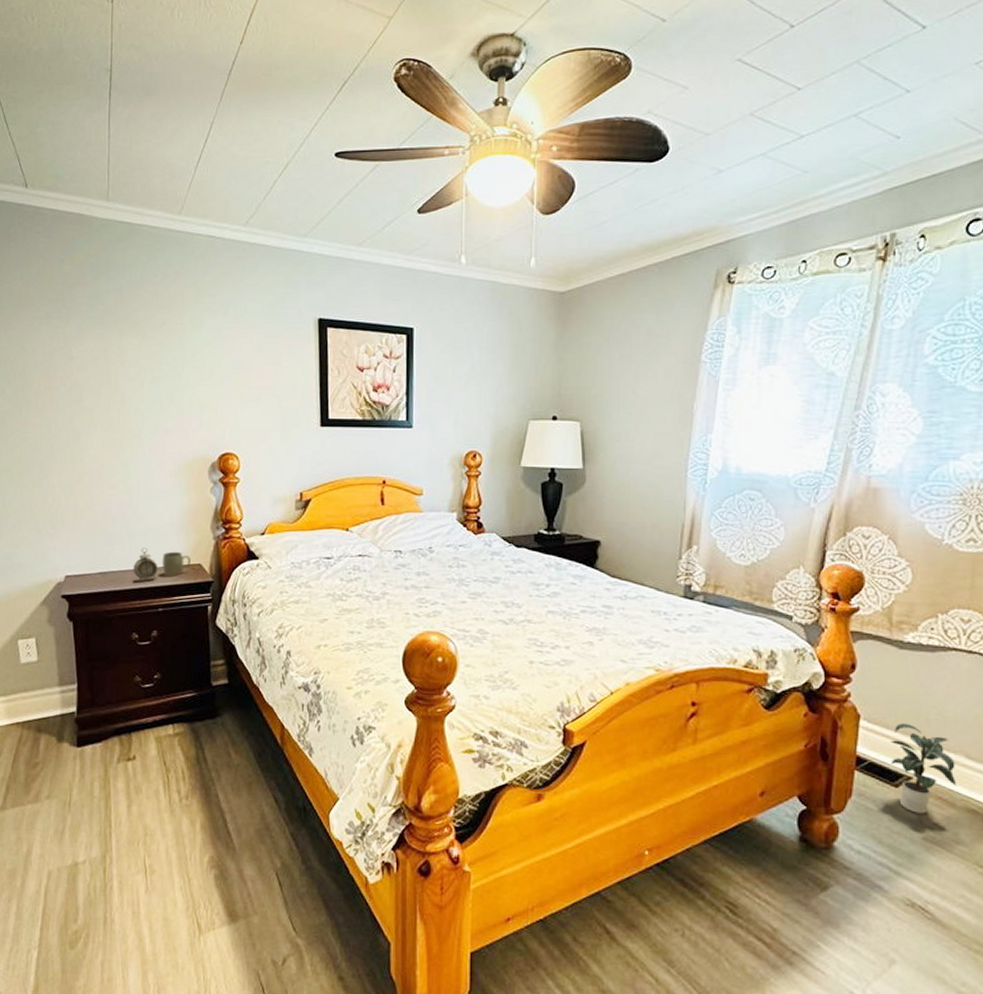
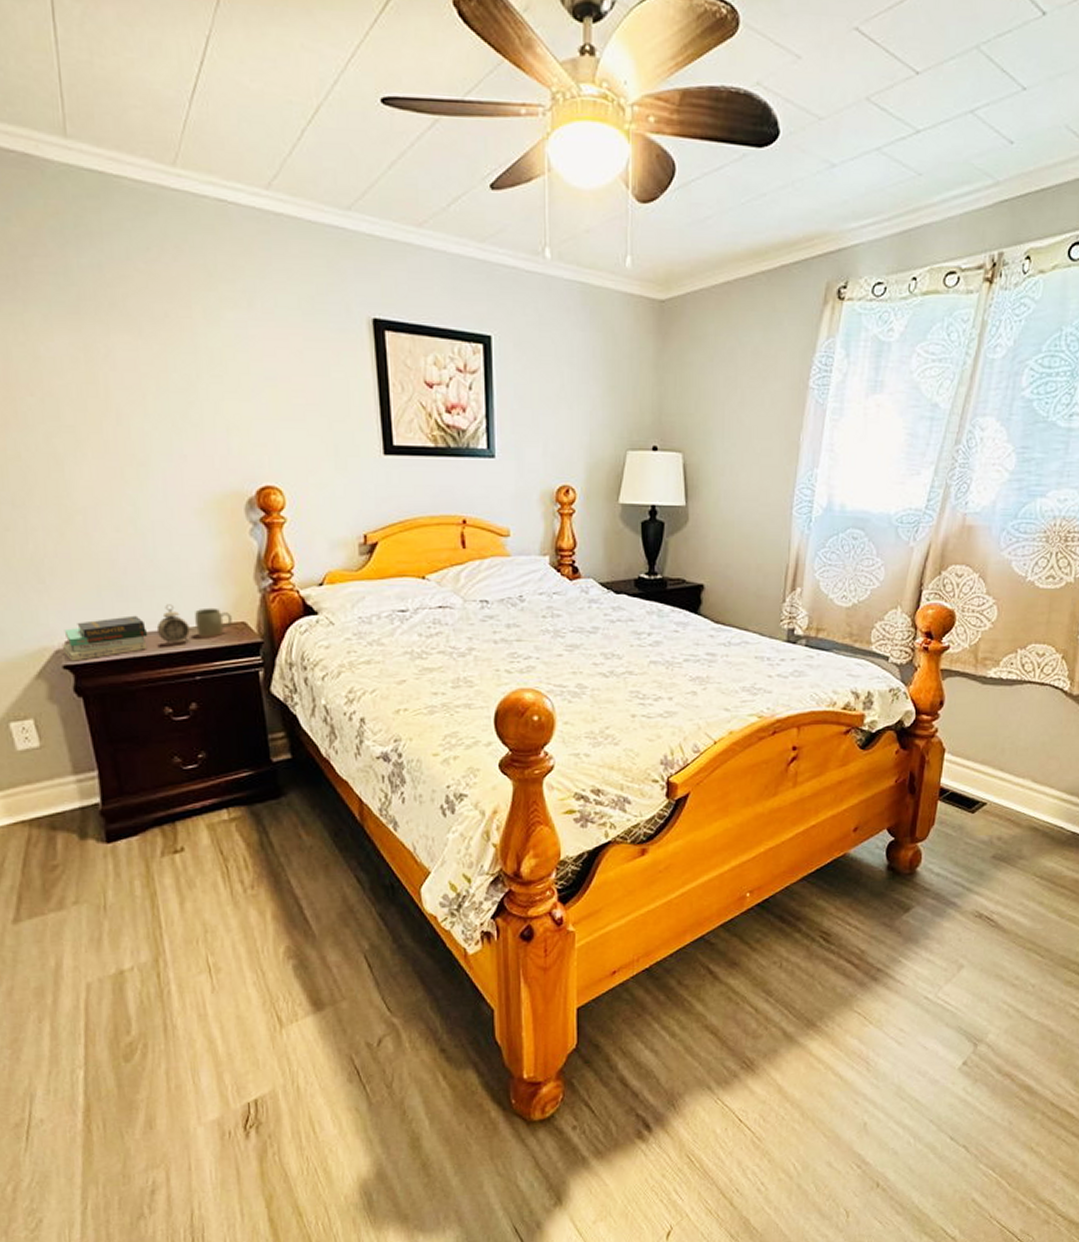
books: none [62,556,126,592] -> present [61,615,148,662]
potted plant: present [890,722,957,814] -> none [969,753,1023,835]

